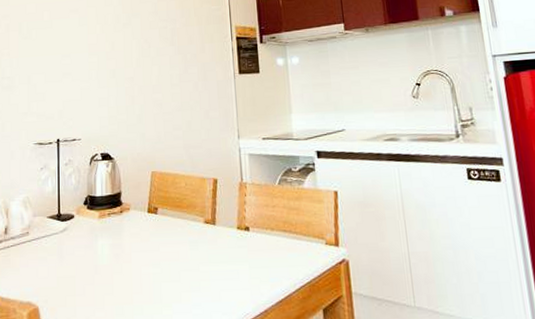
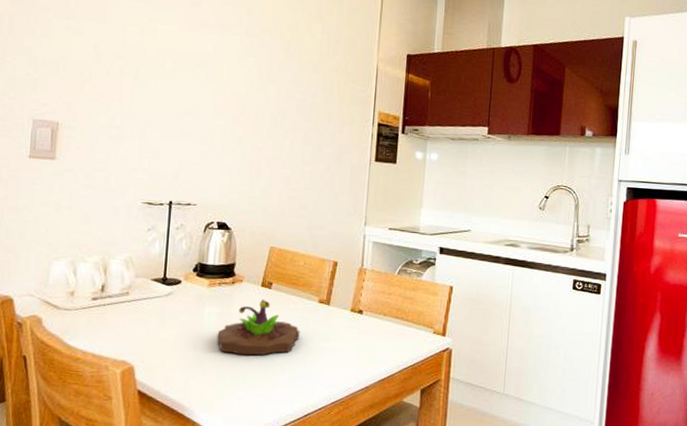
succulent planter: none [112,225,191,286] -> present [217,299,300,356]

